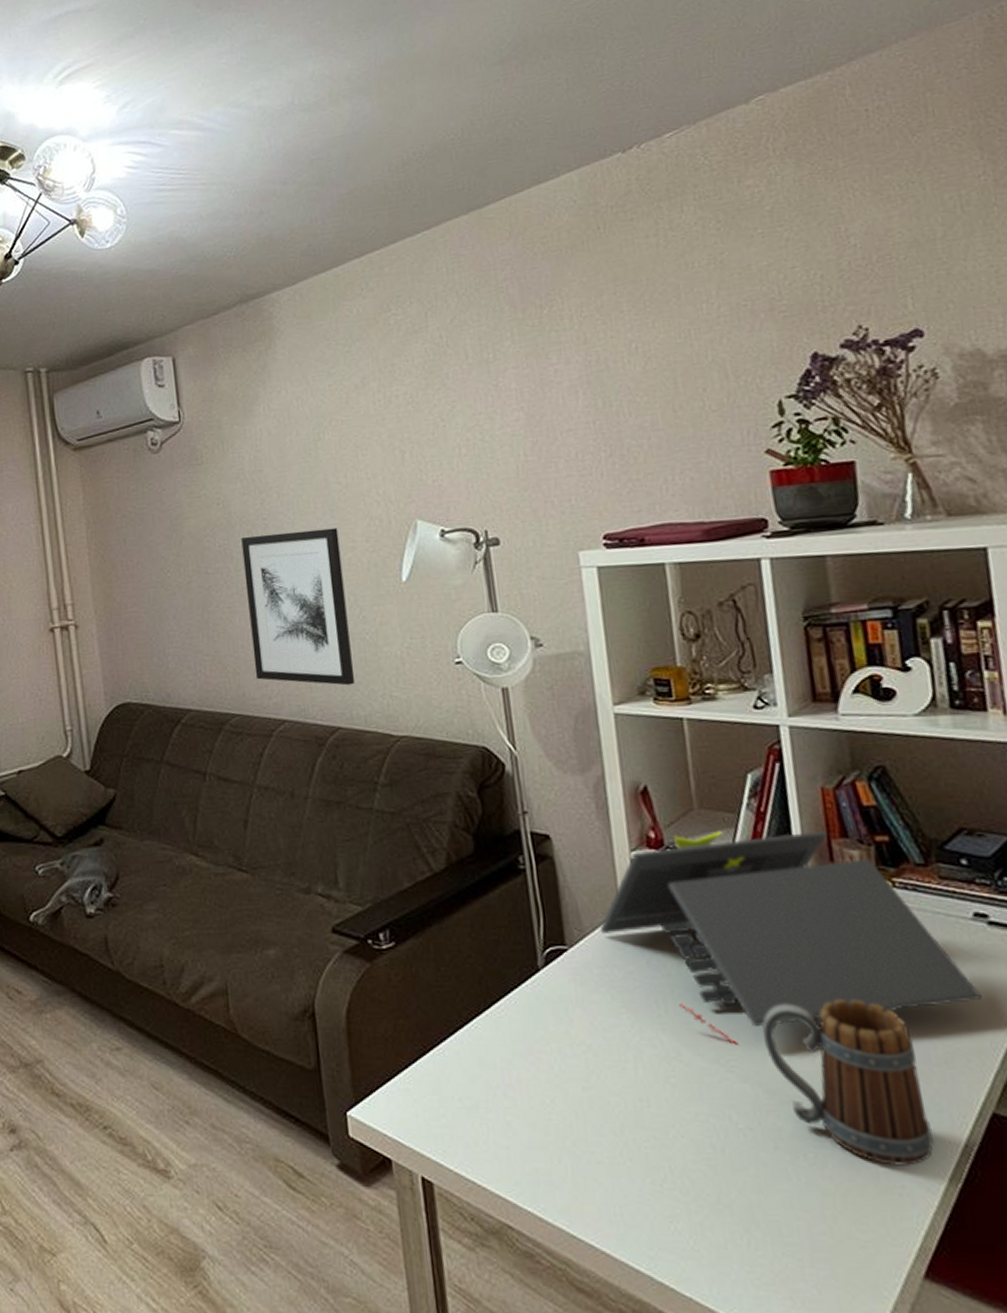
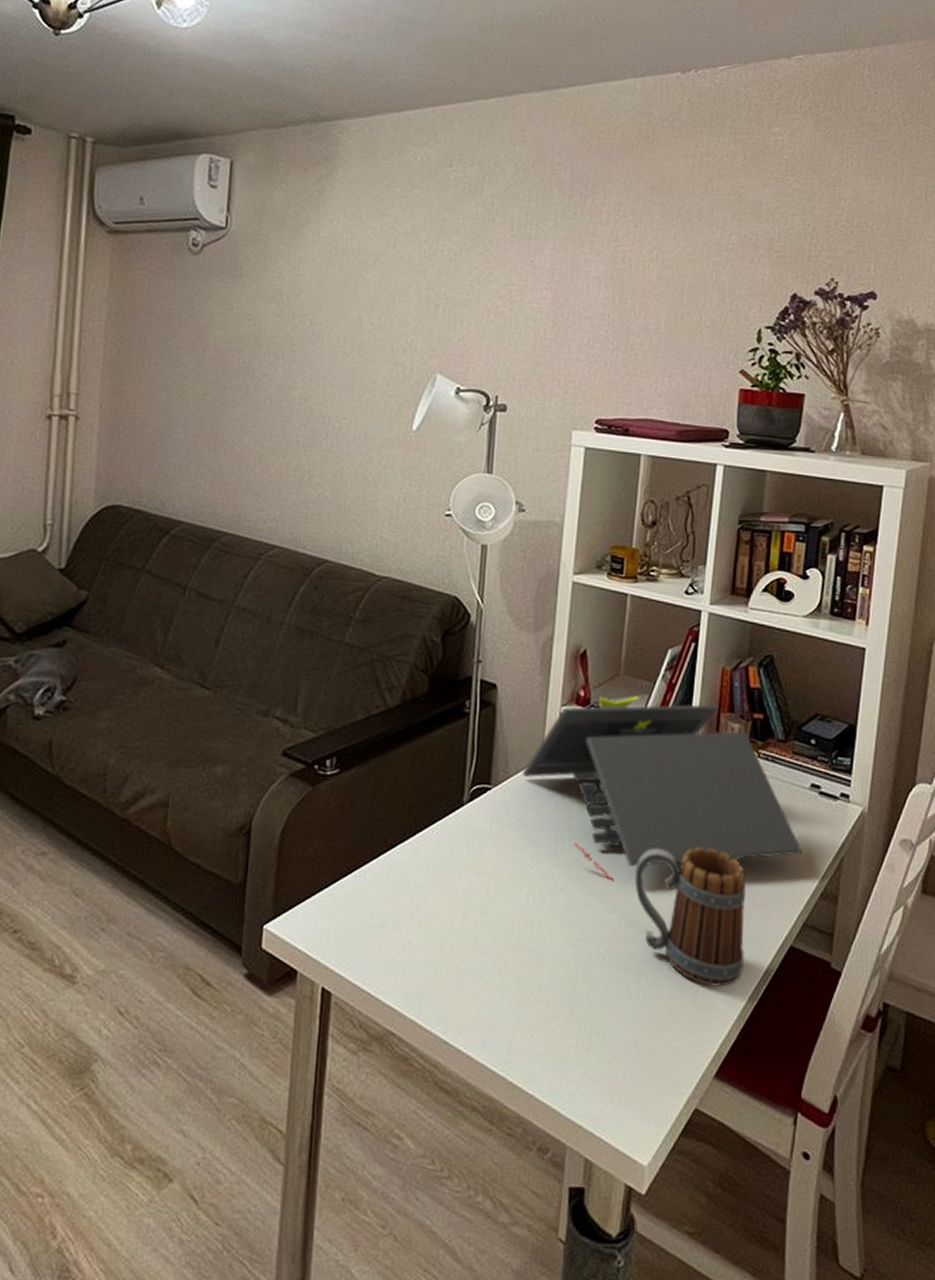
wall art: present [241,527,356,686] -> none [254,358,362,521]

